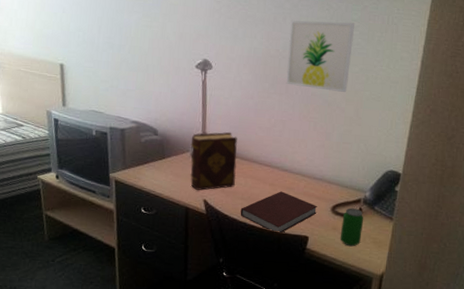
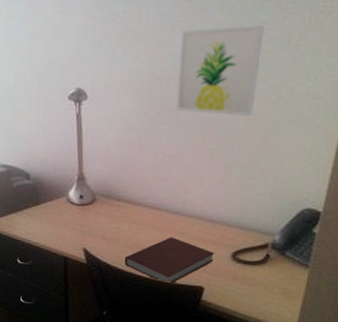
diary: present [190,132,237,191] -> none [66,171,119,238]
beverage can: present [340,208,364,247] -> none [241,254,272,298]

